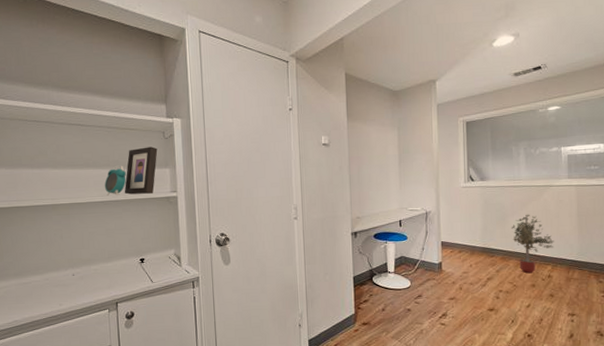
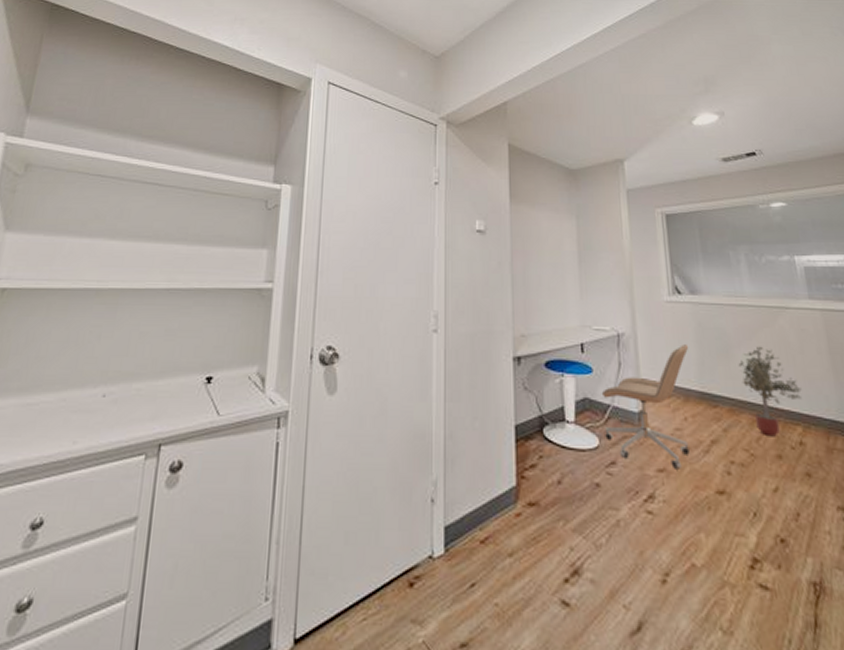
alarm clock: present [105,165,126,196] -> none [174,240,208,281]
picture frame: present [124,147,158,195] -> none [200,219,255,282]
office chair: none [413,216,477,297] -> present [601,345,690,469]

